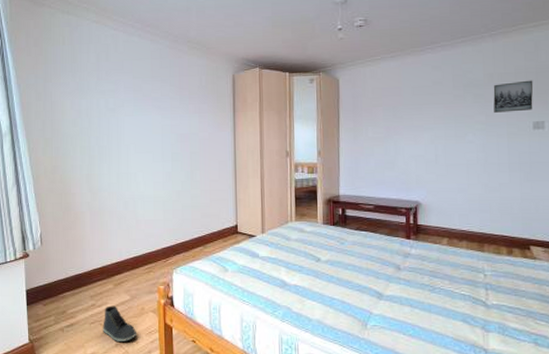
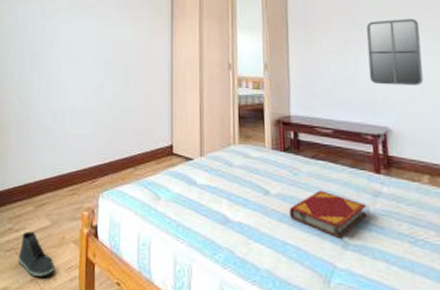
hardback book: none [336,255,398,291] -> present [288,190,367,238]
home mirror: none [406,108,450,167] -> present [366,19,424,86]

